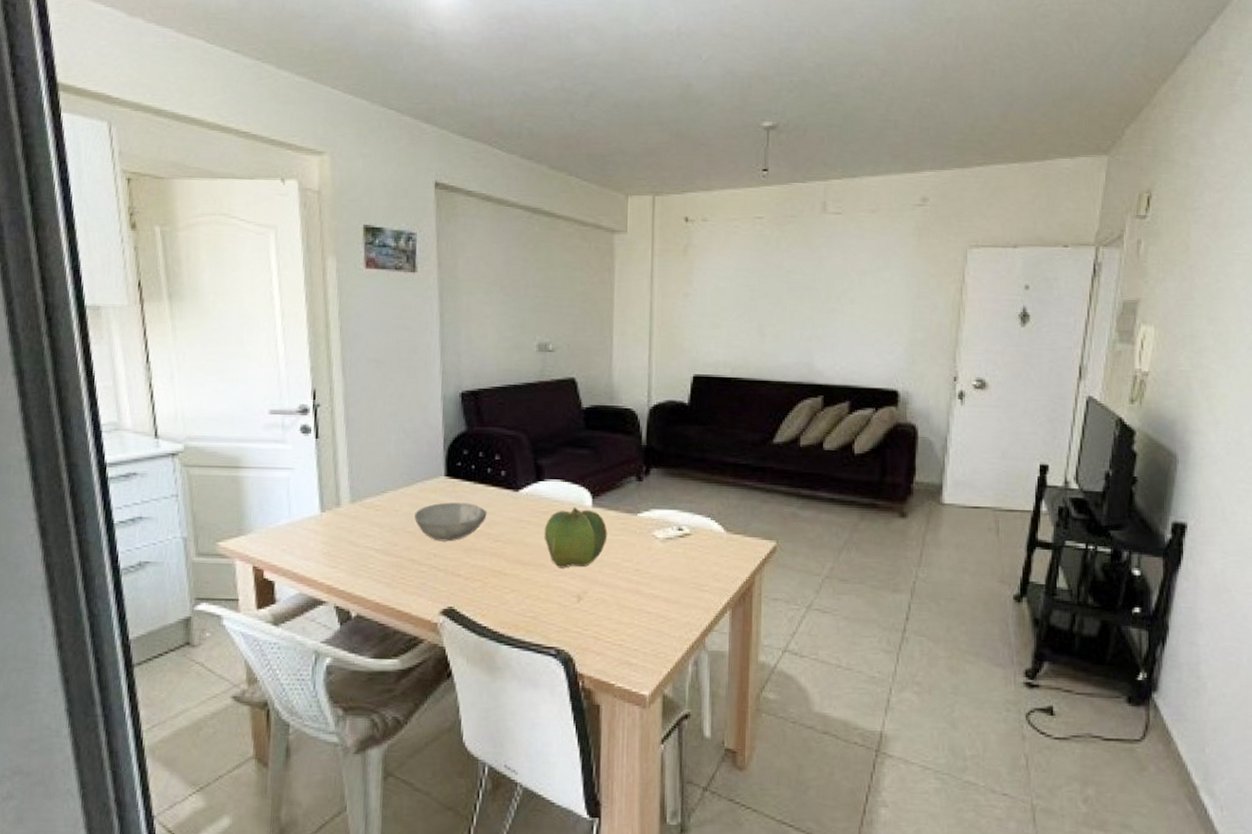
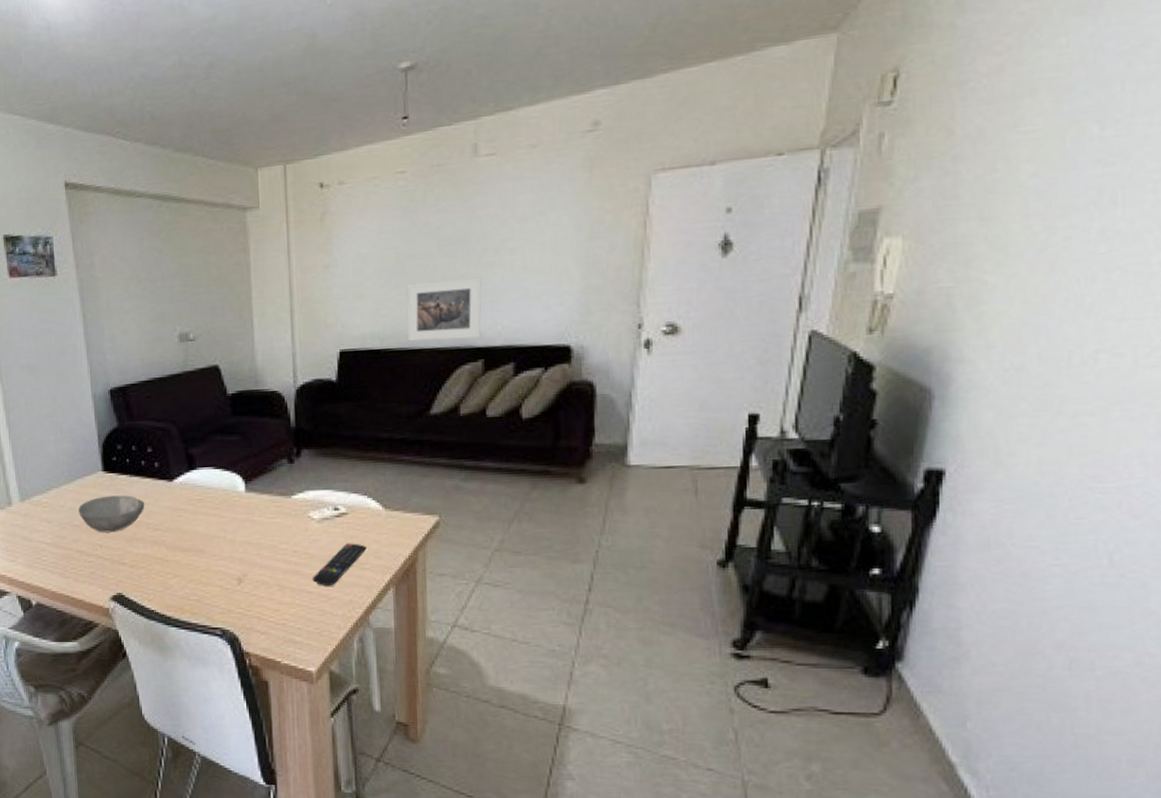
cabbage: present [544,507,608,568] -> none [200,493,263,553]
remote control: none [652,564,707,607] -> present [312,543,367,586]
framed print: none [757,320,825,375] -> present [407,277,482,341]

